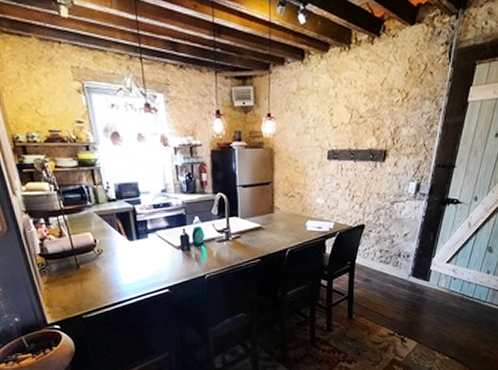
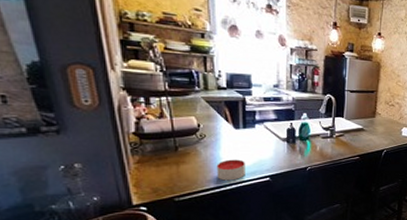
candle: none [116,272,145,295] -> present [216,159,245,181]

